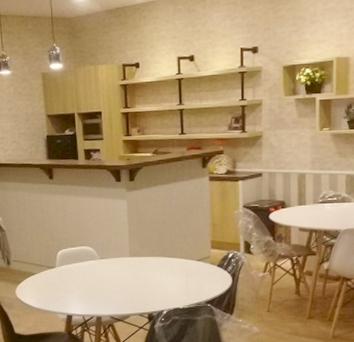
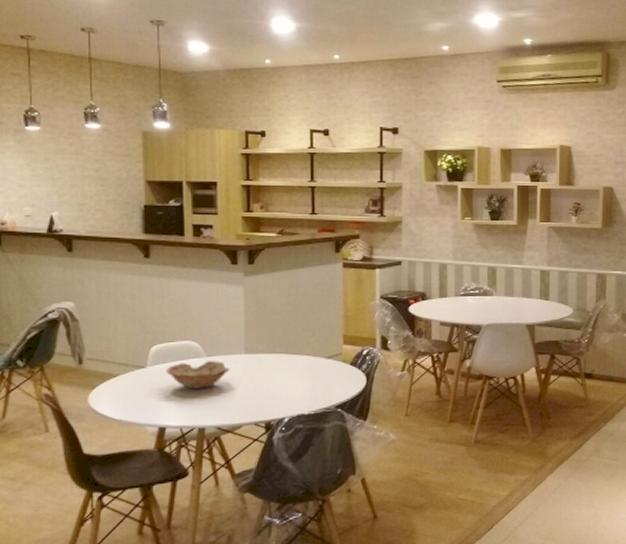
bowl: none [70,263,119,285] -> present [165,361,230,389]

